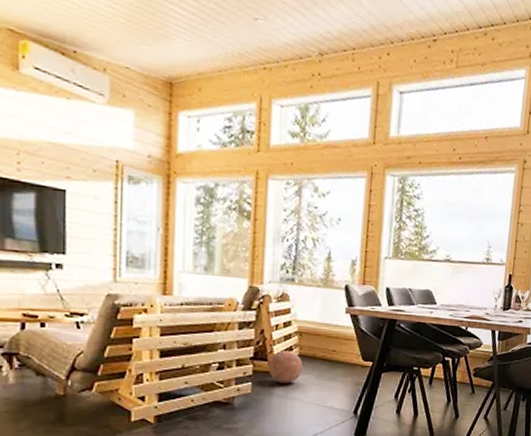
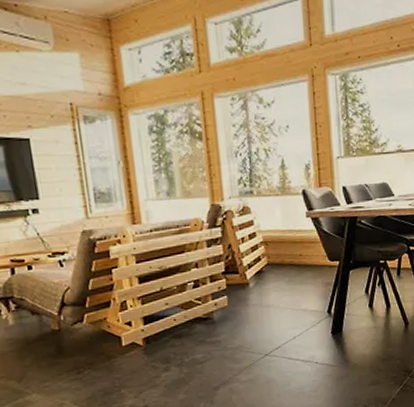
decorative ball: present [269,350,303,384] -> none [240,260,273,293]

